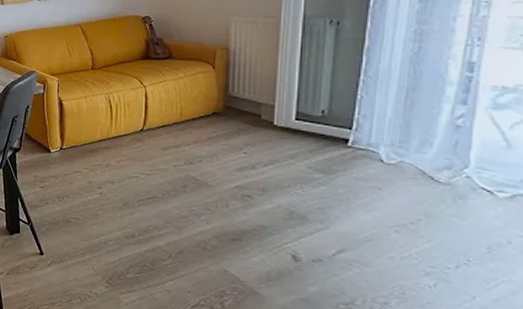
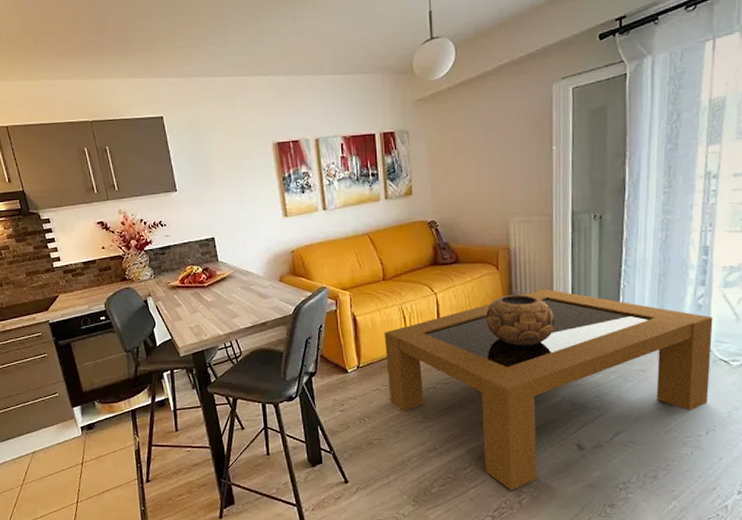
coffee table: none [89,91,475,290] -> present [384,288,713,490]
decorative bowl: none [196,95,276,149] -> present [485,295,556,347]

